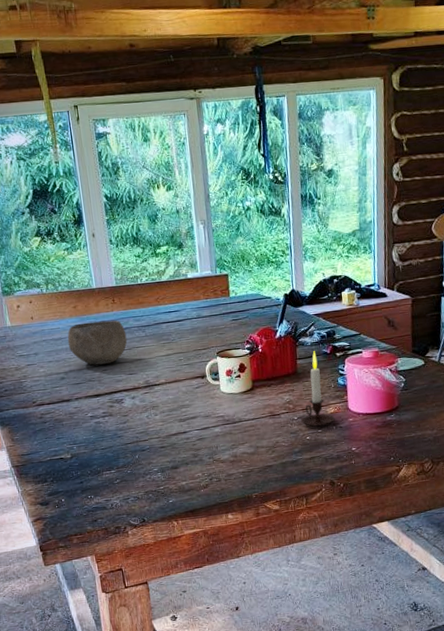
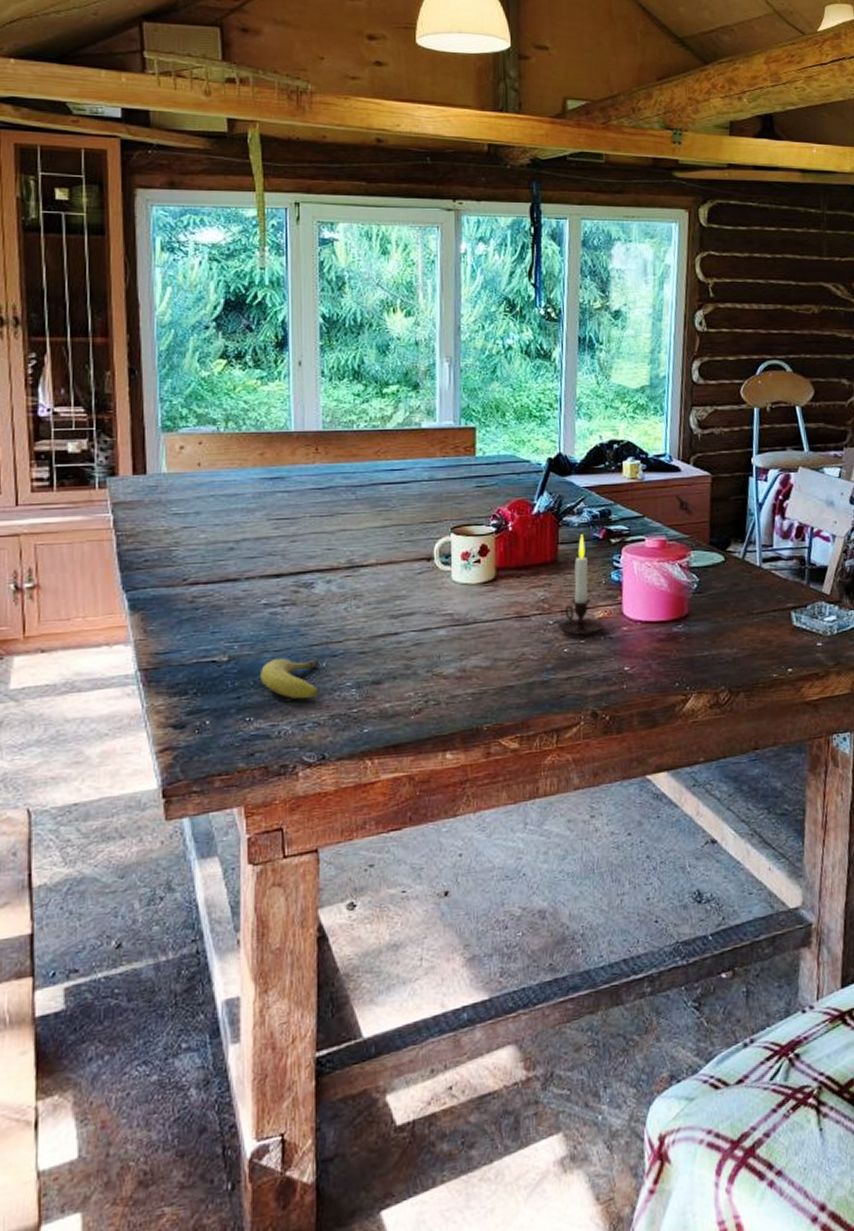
bowl: present [67,320,128,365] -> none [245,475,330,534]
fruit: none [94,453,136,482] -> present [261,658,319,700]

